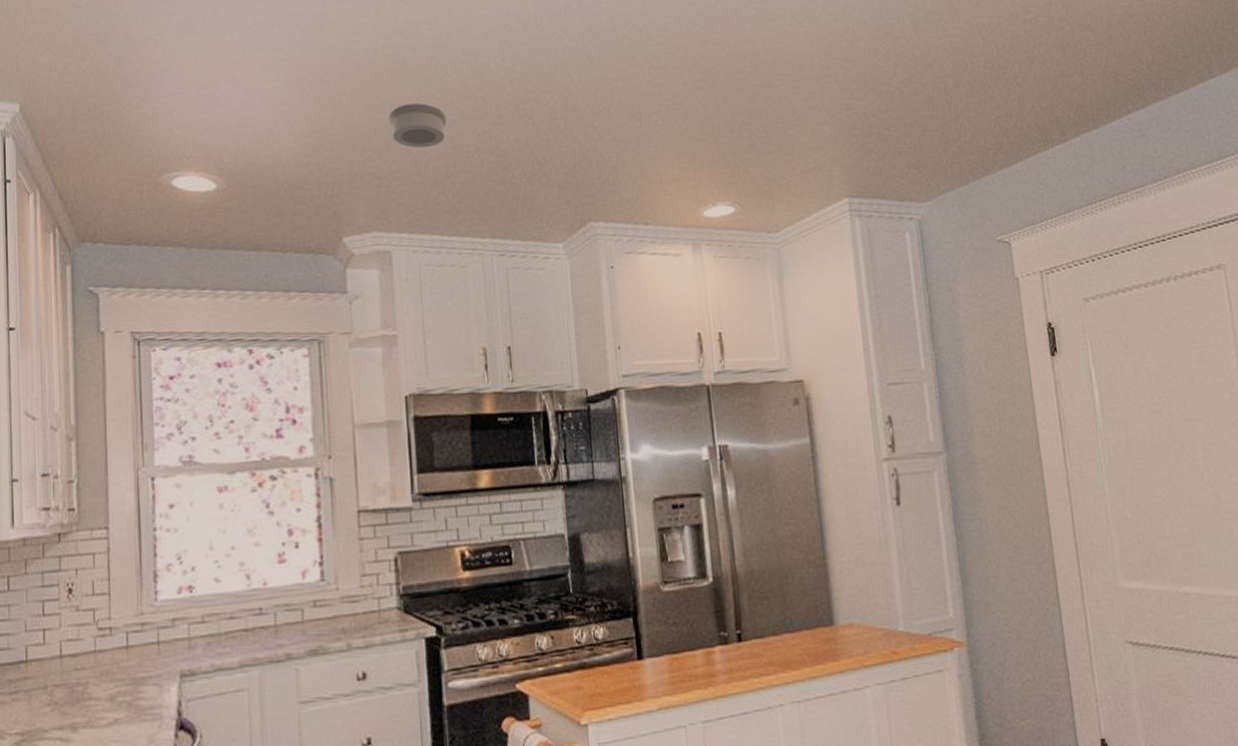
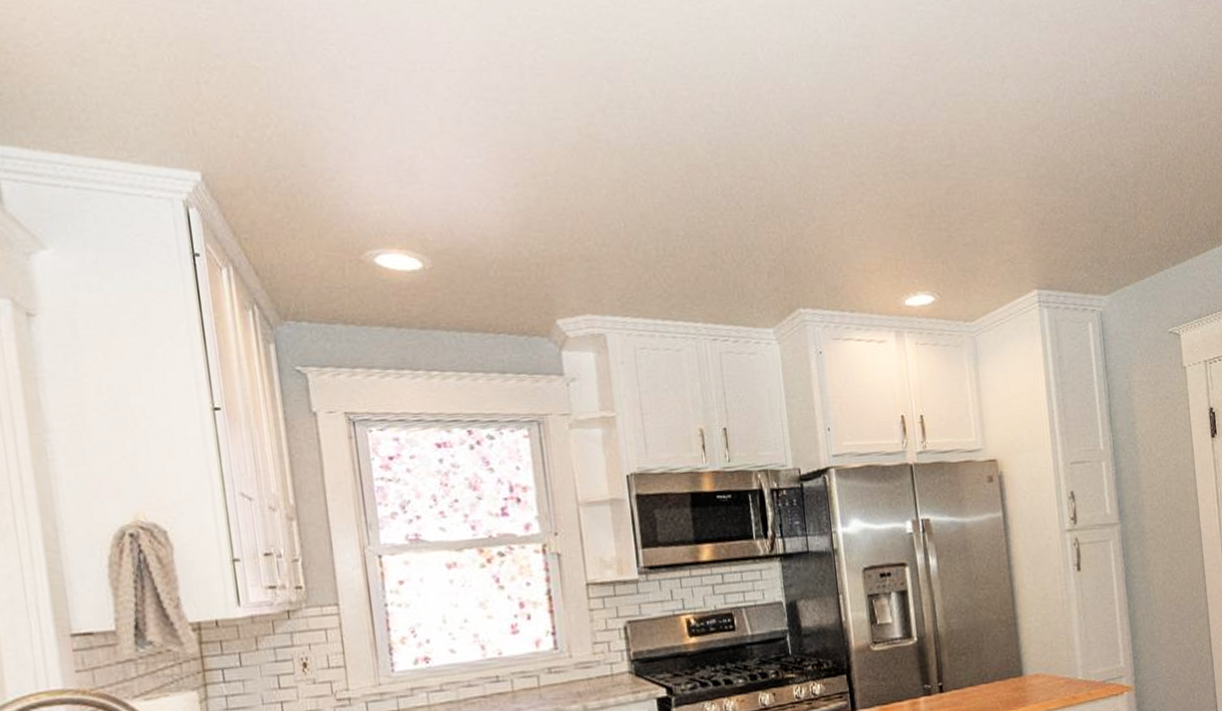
smoke detector: present [388,103,447,148] -> none [595,185,655,231]

